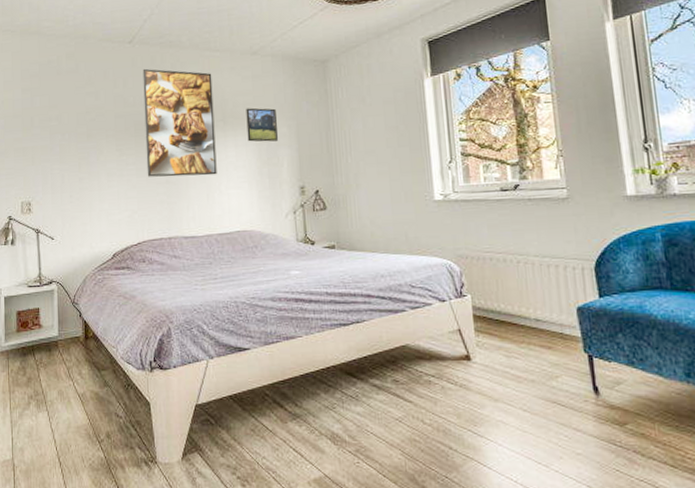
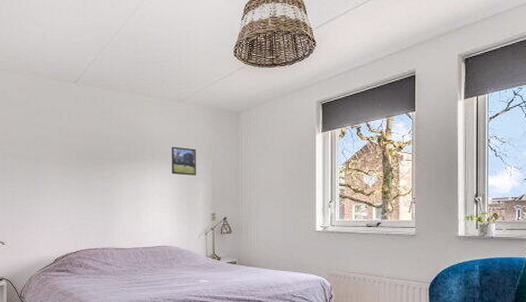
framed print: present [142,68,217,177] -> none [85,106,145,200]

